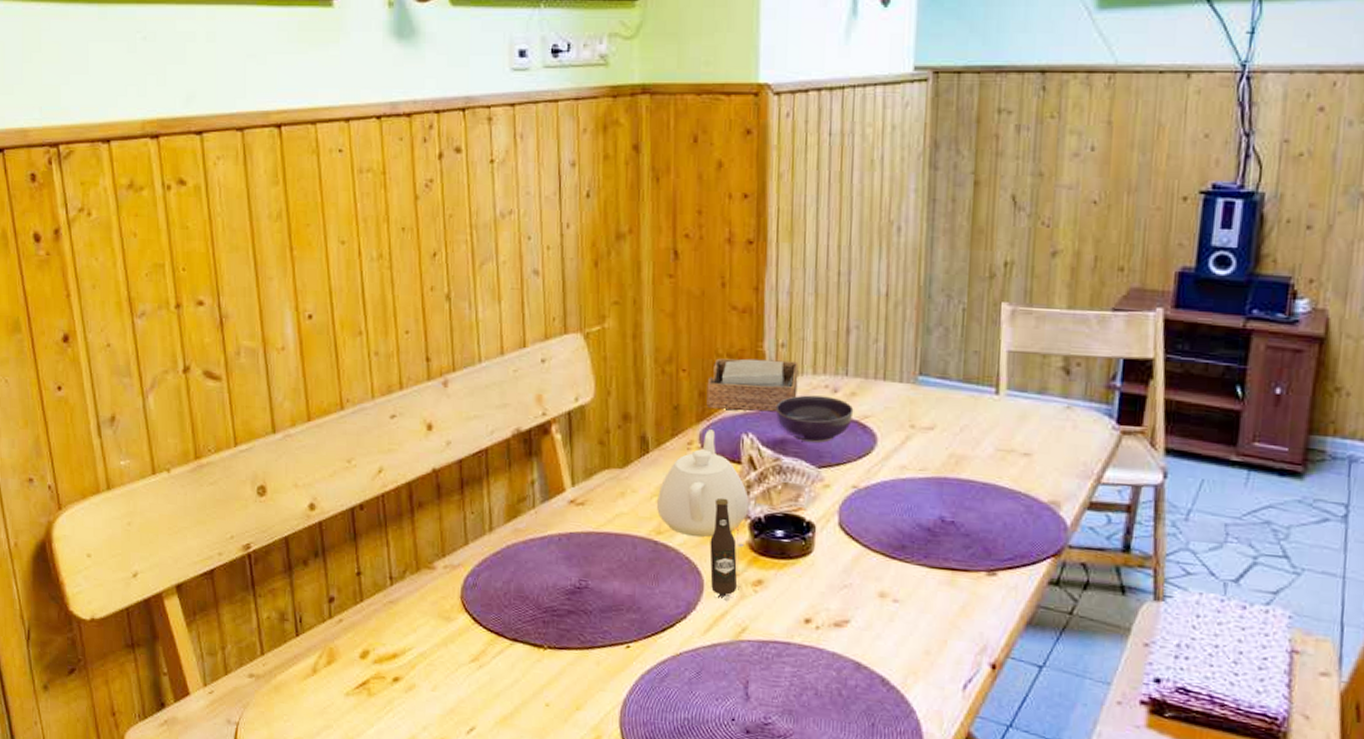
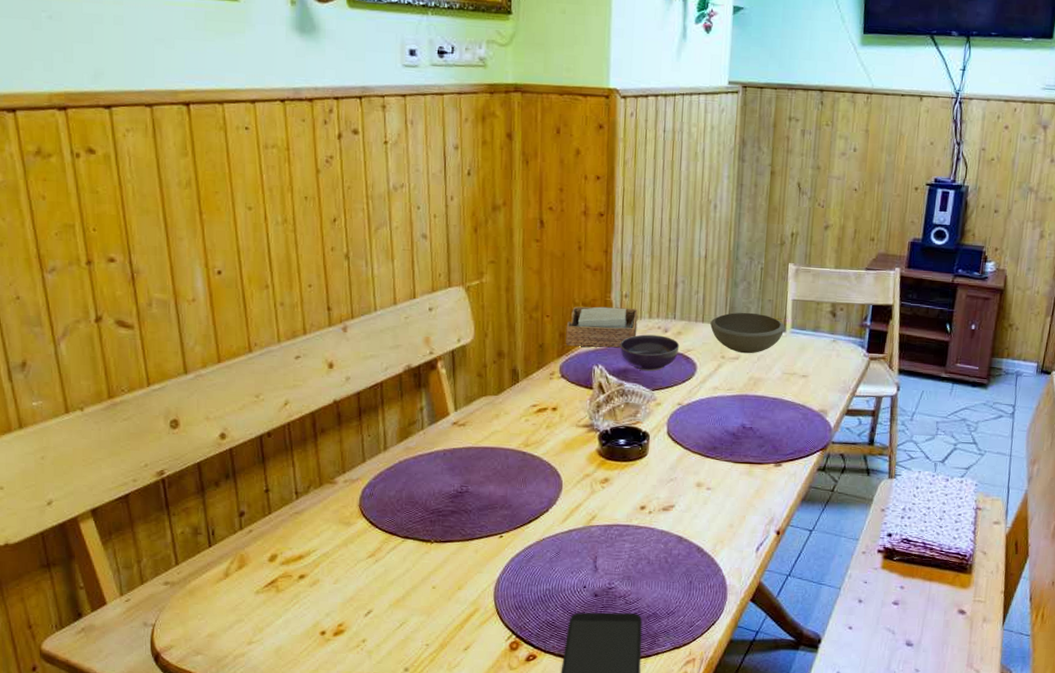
teapot: present [657,428,749,537] -> none [525,362,598,447]
beer bottle: present [709,497,744,601] -> none [567,416,594,496]
bowl: none [894,367,998,423] -> present [710,312,785,354]

